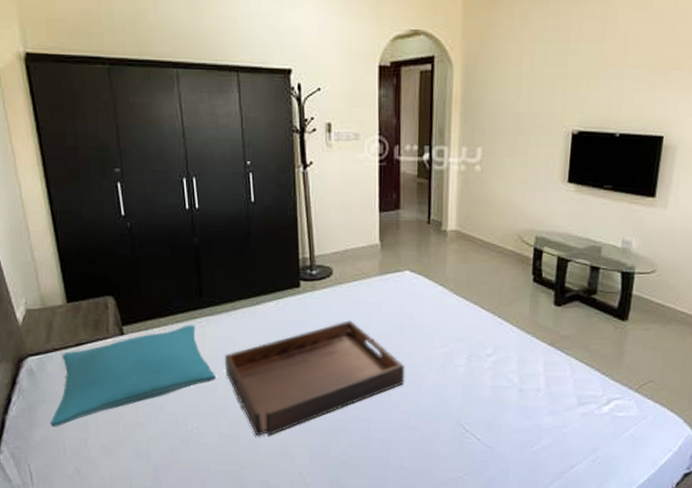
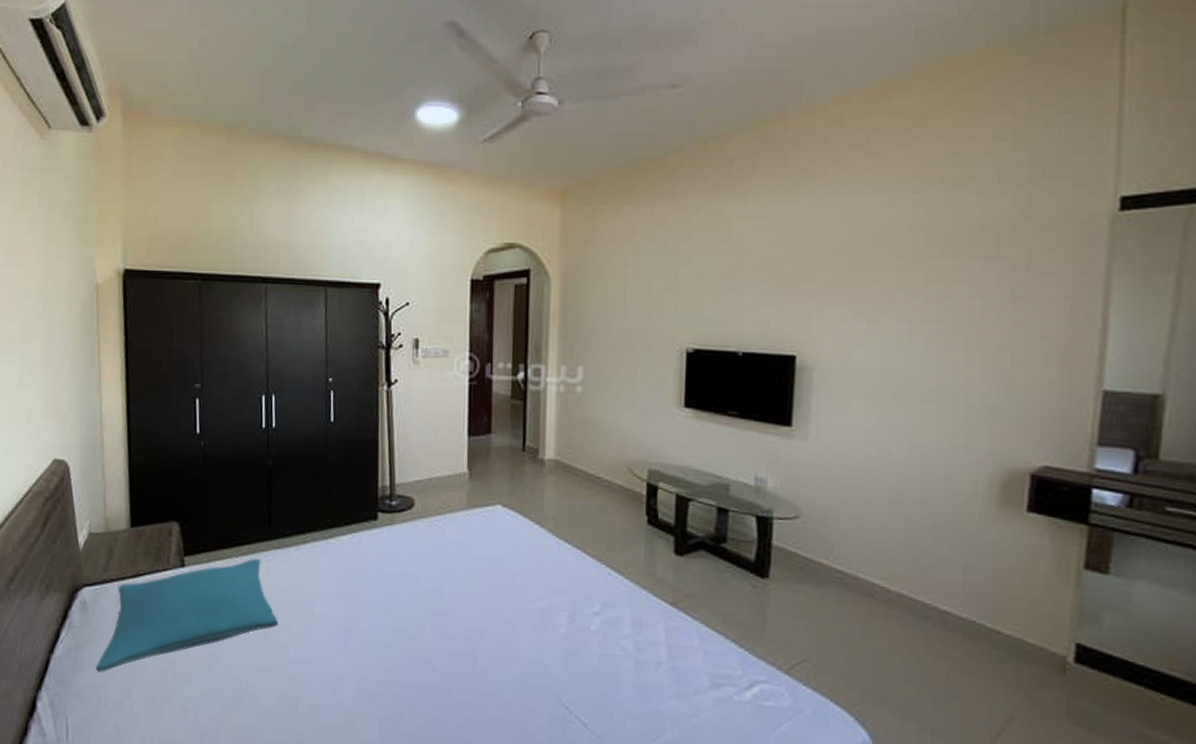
serving tray: present [224,320,405,437] -> none [288,562,495,701]

